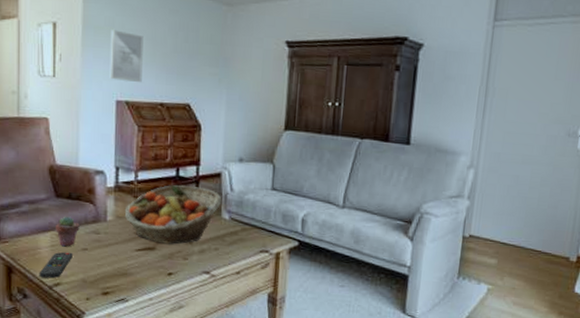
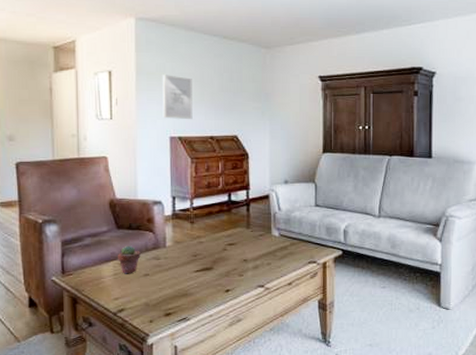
remote control: present [39,252,73,279] -> none [103,279,135,306]
fruit basket: present [124,185,222,244] -> none [182,209,271,263]

